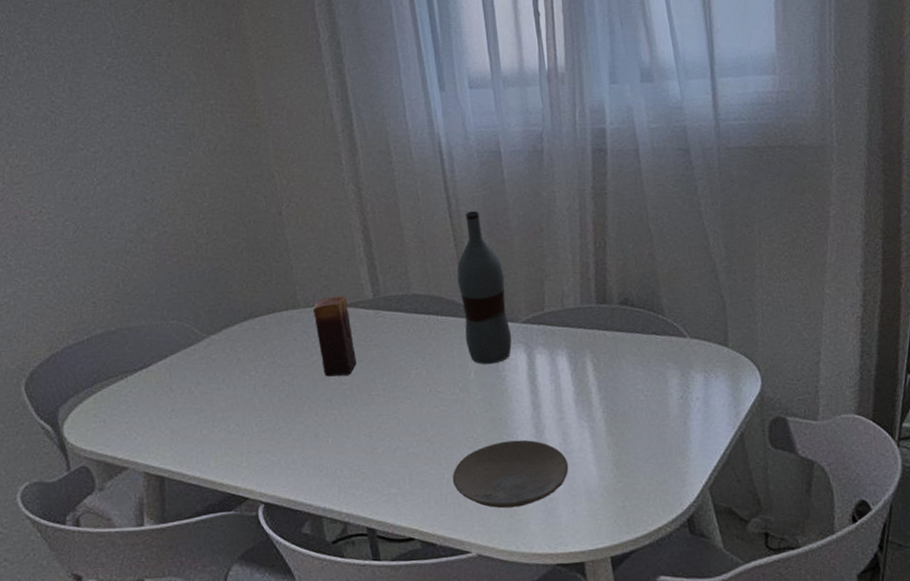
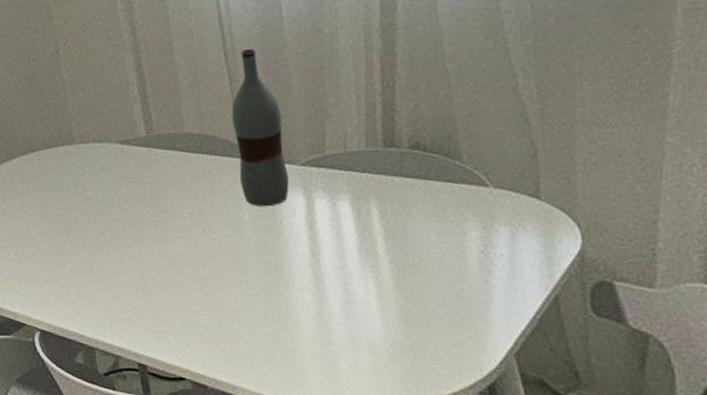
candle: present [313,296,357,377] -> none [88,133,130,212]
plate: present [452,440,569,509] -> none [224,287,351,356]

